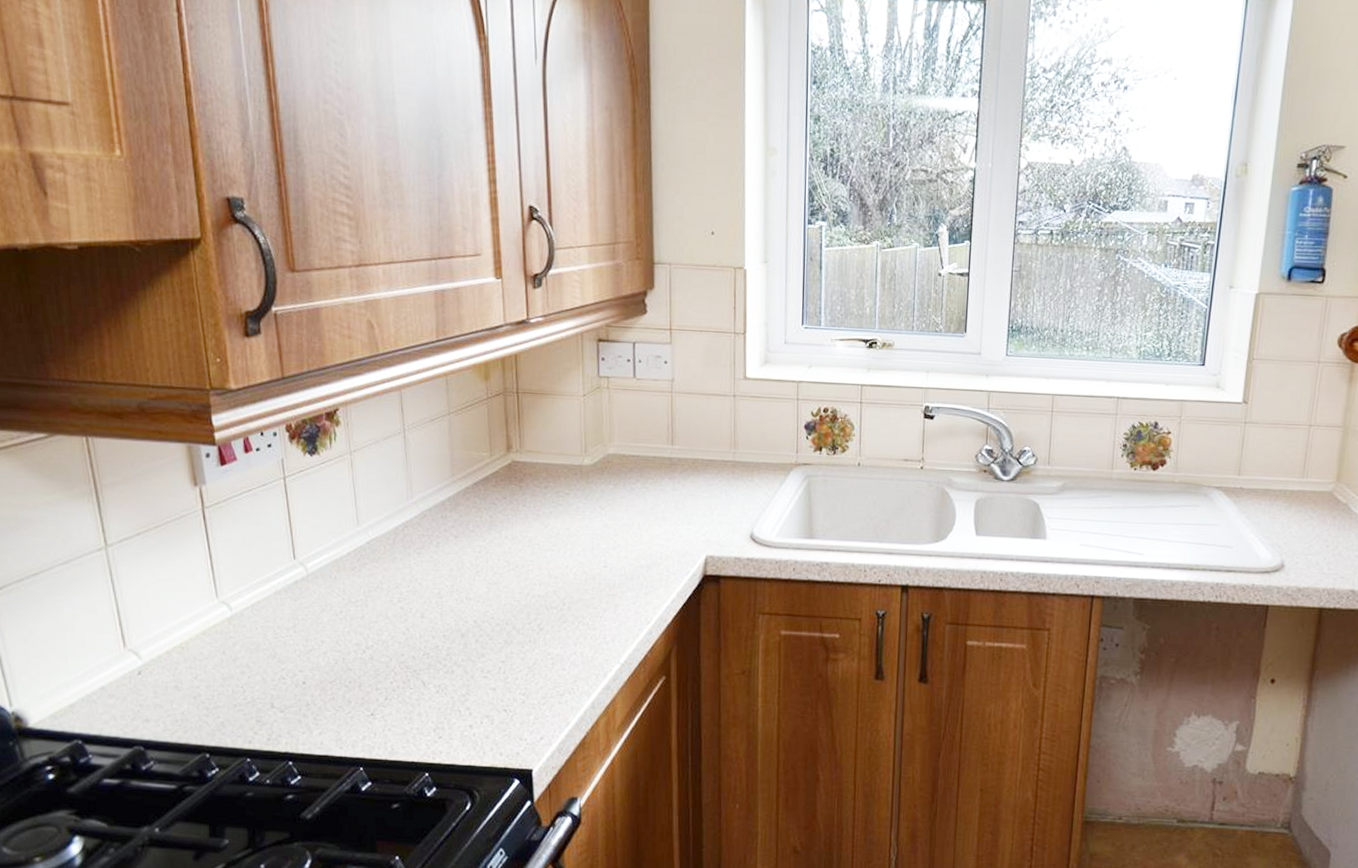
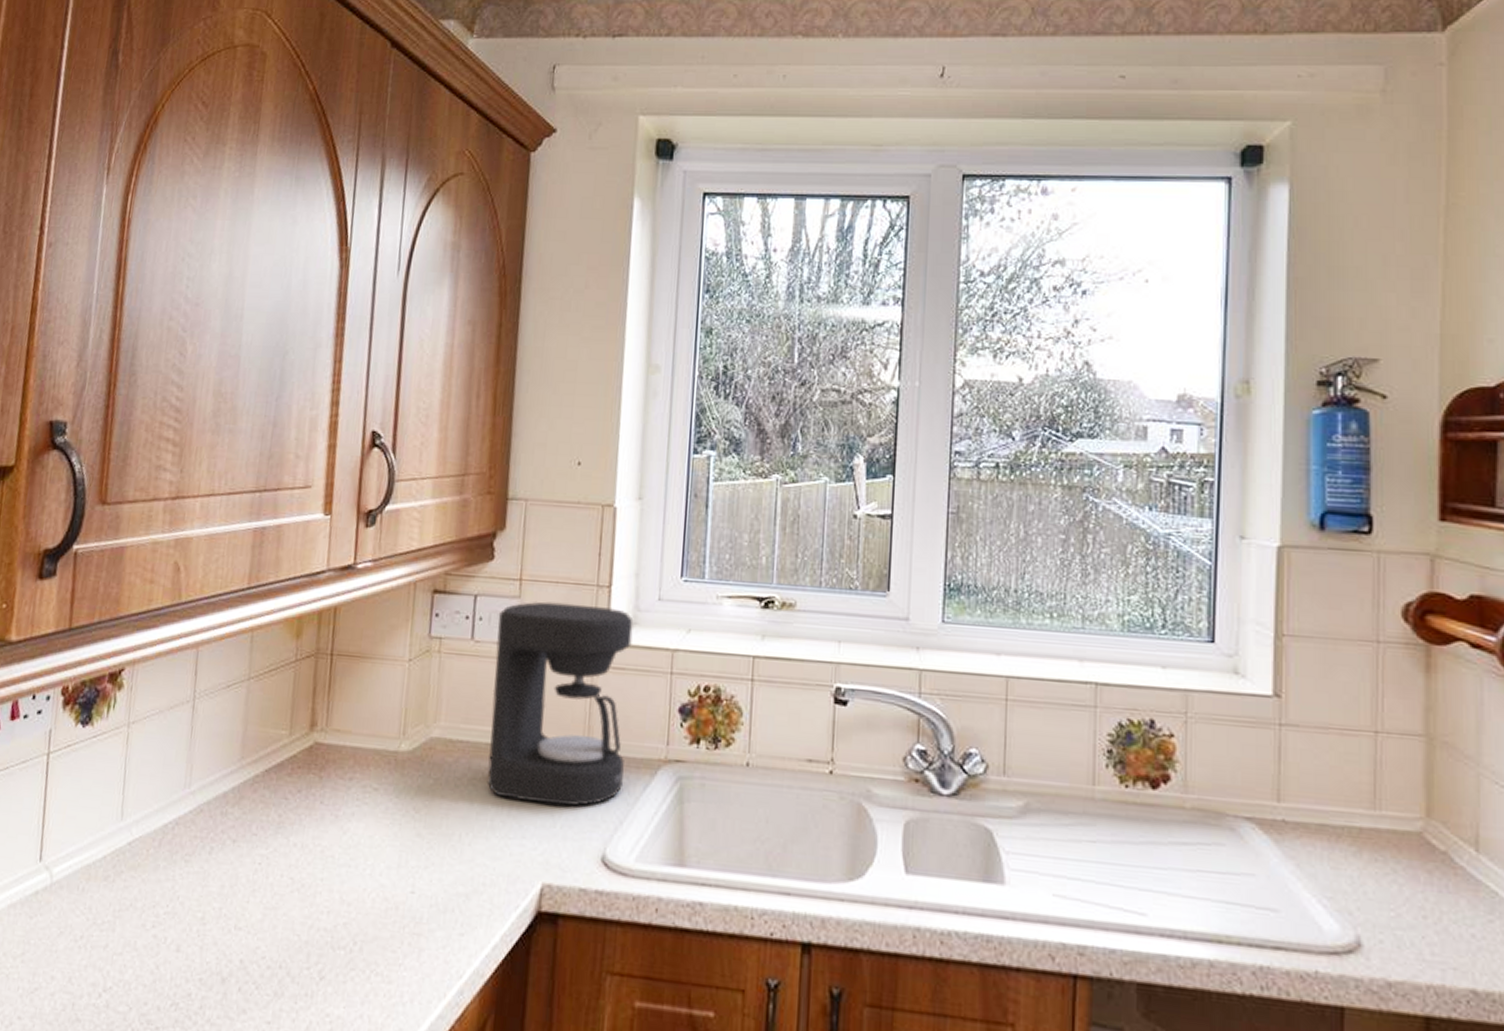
coffee maker: none [655,346,765,500] -> present [487,601,634,806]

